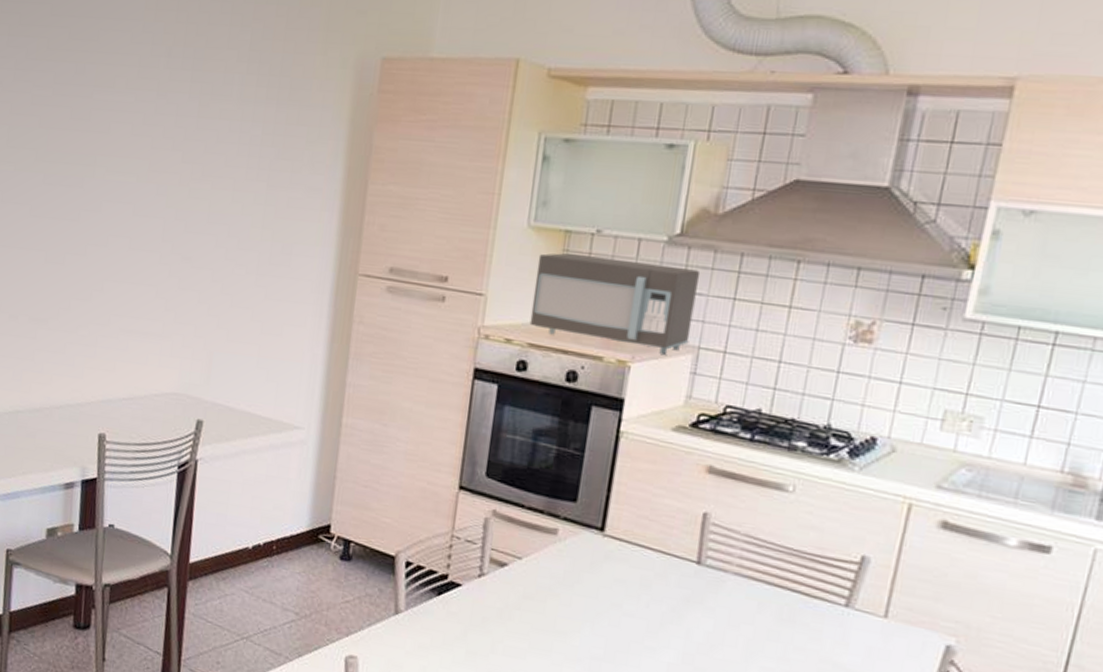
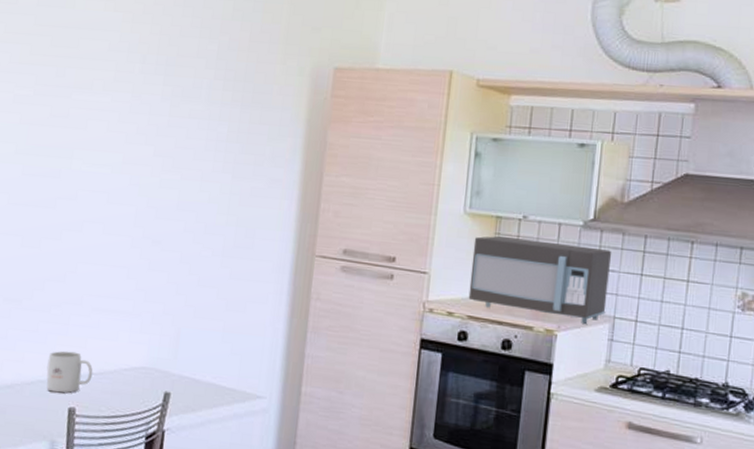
mug: none [75,374,123,419] -> present [46,351,93,393]

